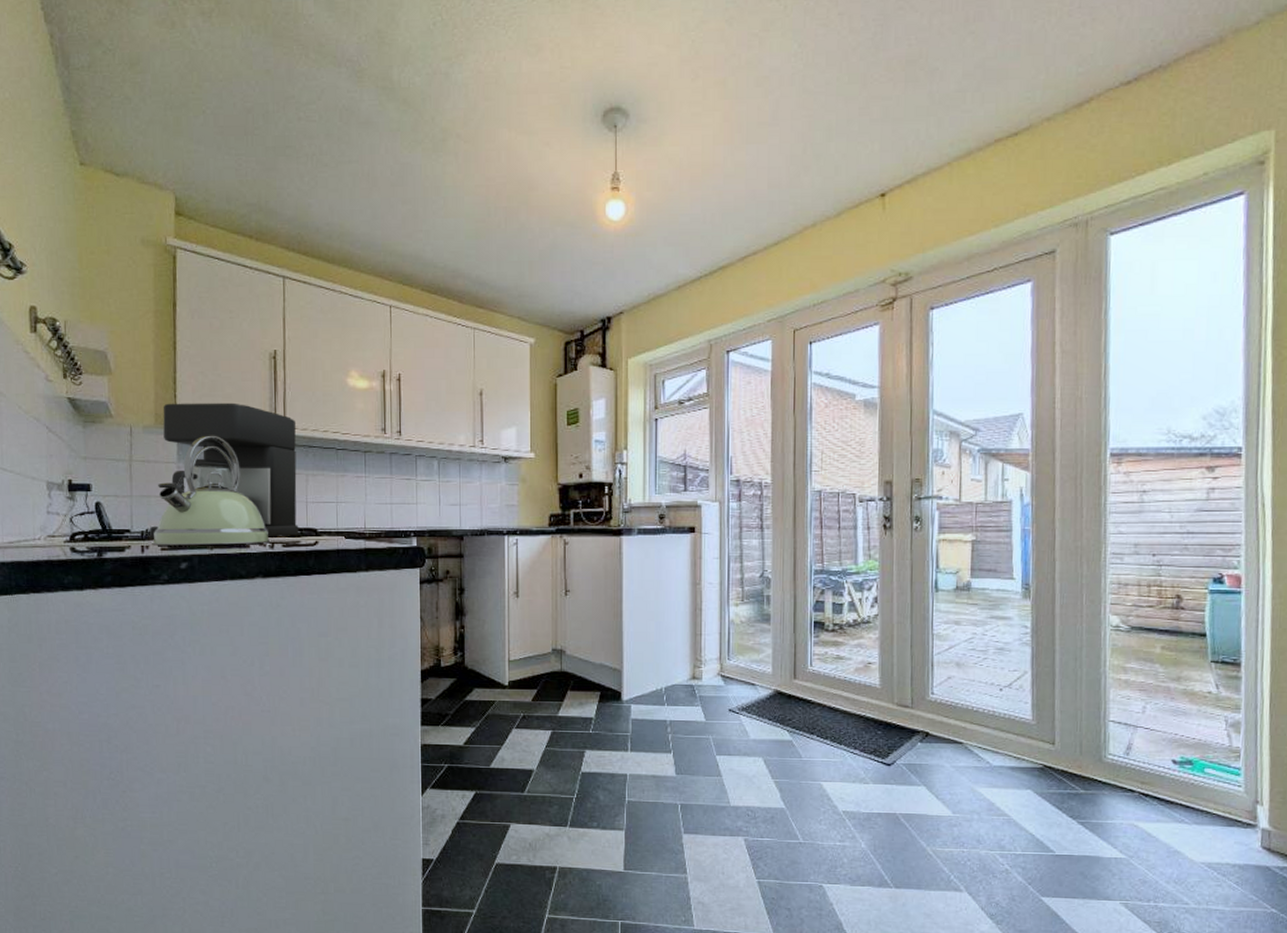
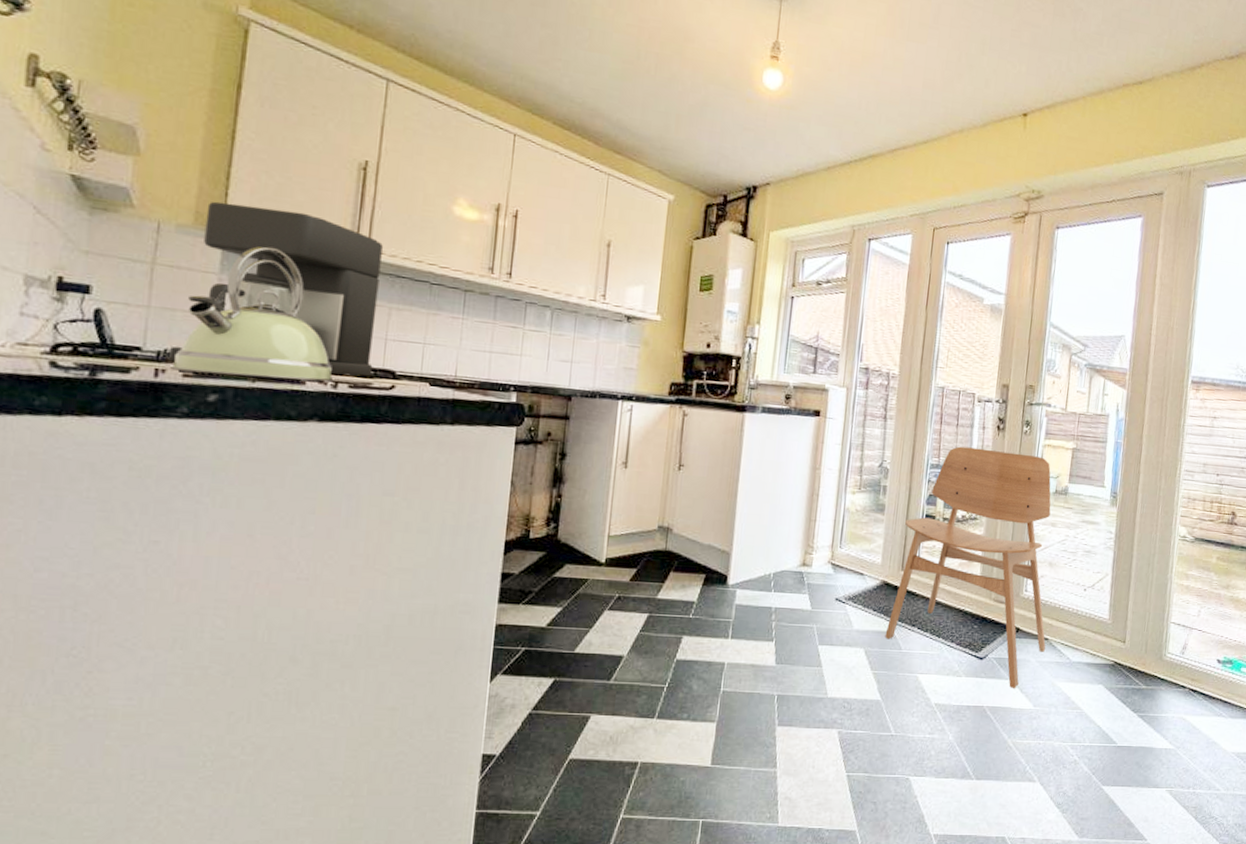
dining chair: none [783,549,961,795] -> present [885,446,1051,688]

